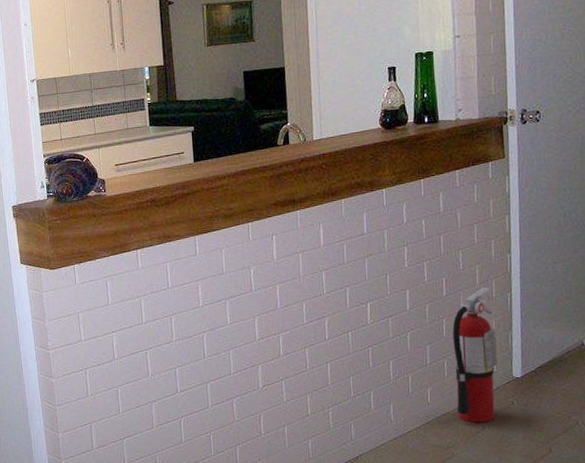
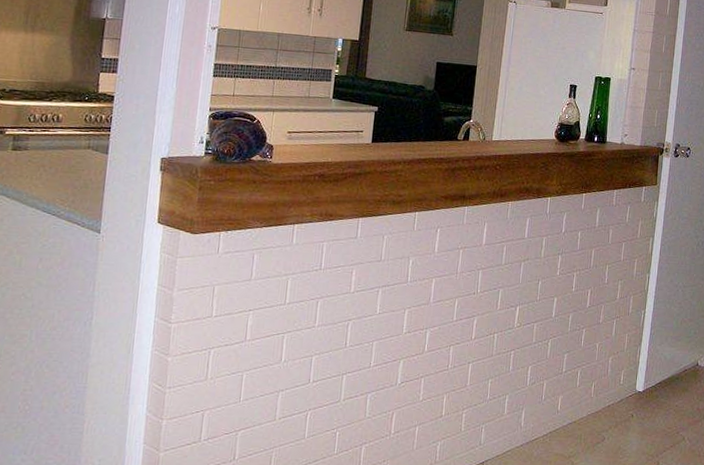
fire extinguisher: present [452,288,499,423] -> none [583,303,628,434]

